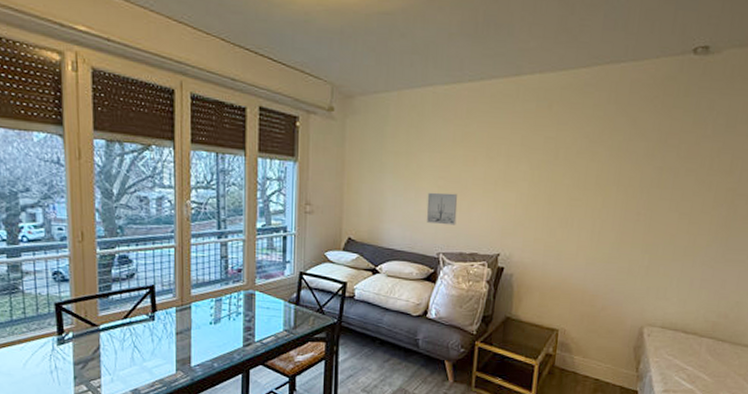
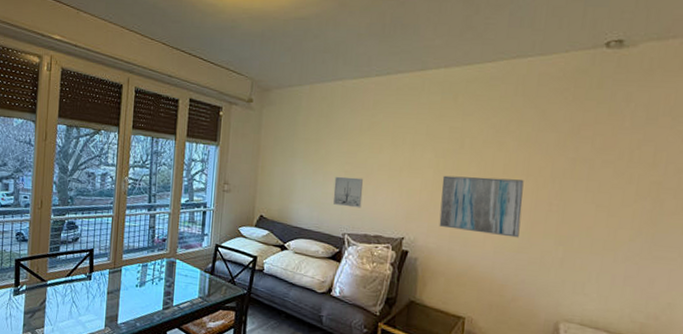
wall art: none [534,188,615,249] -> present [439,175,524,238]

